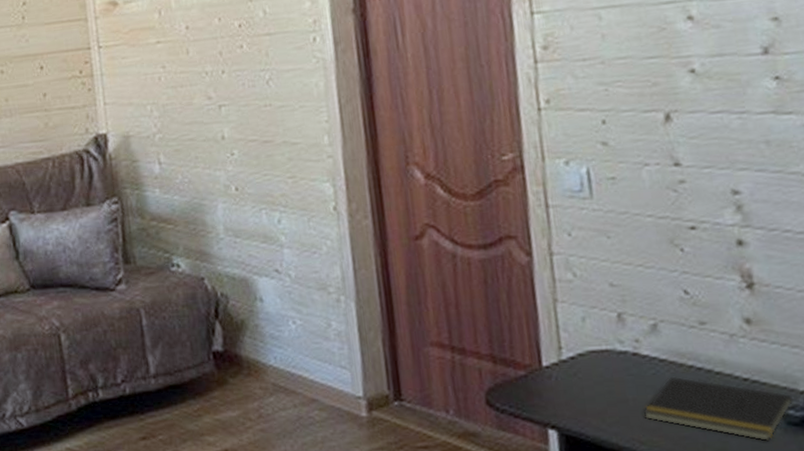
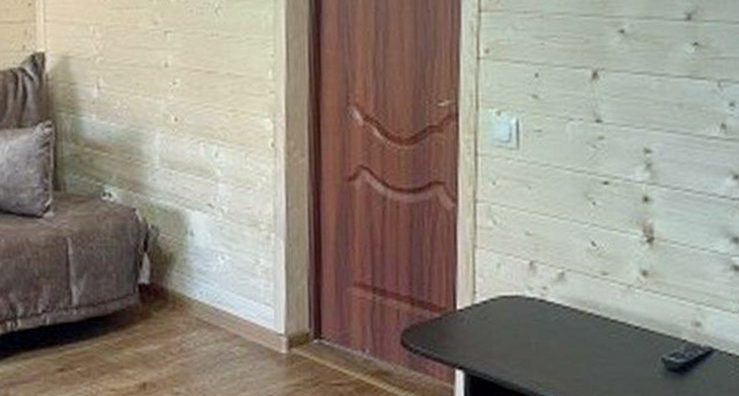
notepad: present [643,376,794,442] -> none [543,323,676,386]

